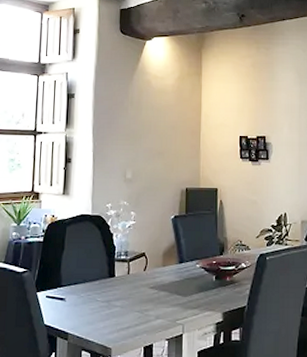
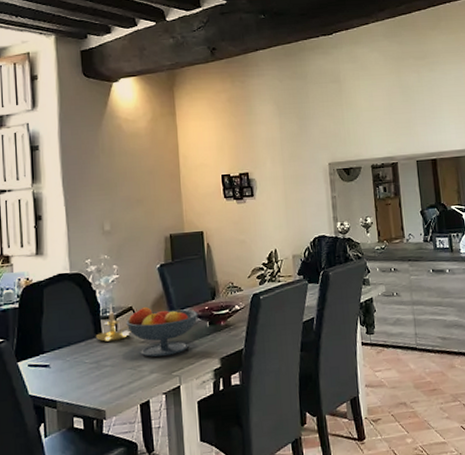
candle holder: none [108,247,141,283] -> present [95,303,130,342]
fruit bowl: none [138,254,206,304] -> present [126,306,198,357]

